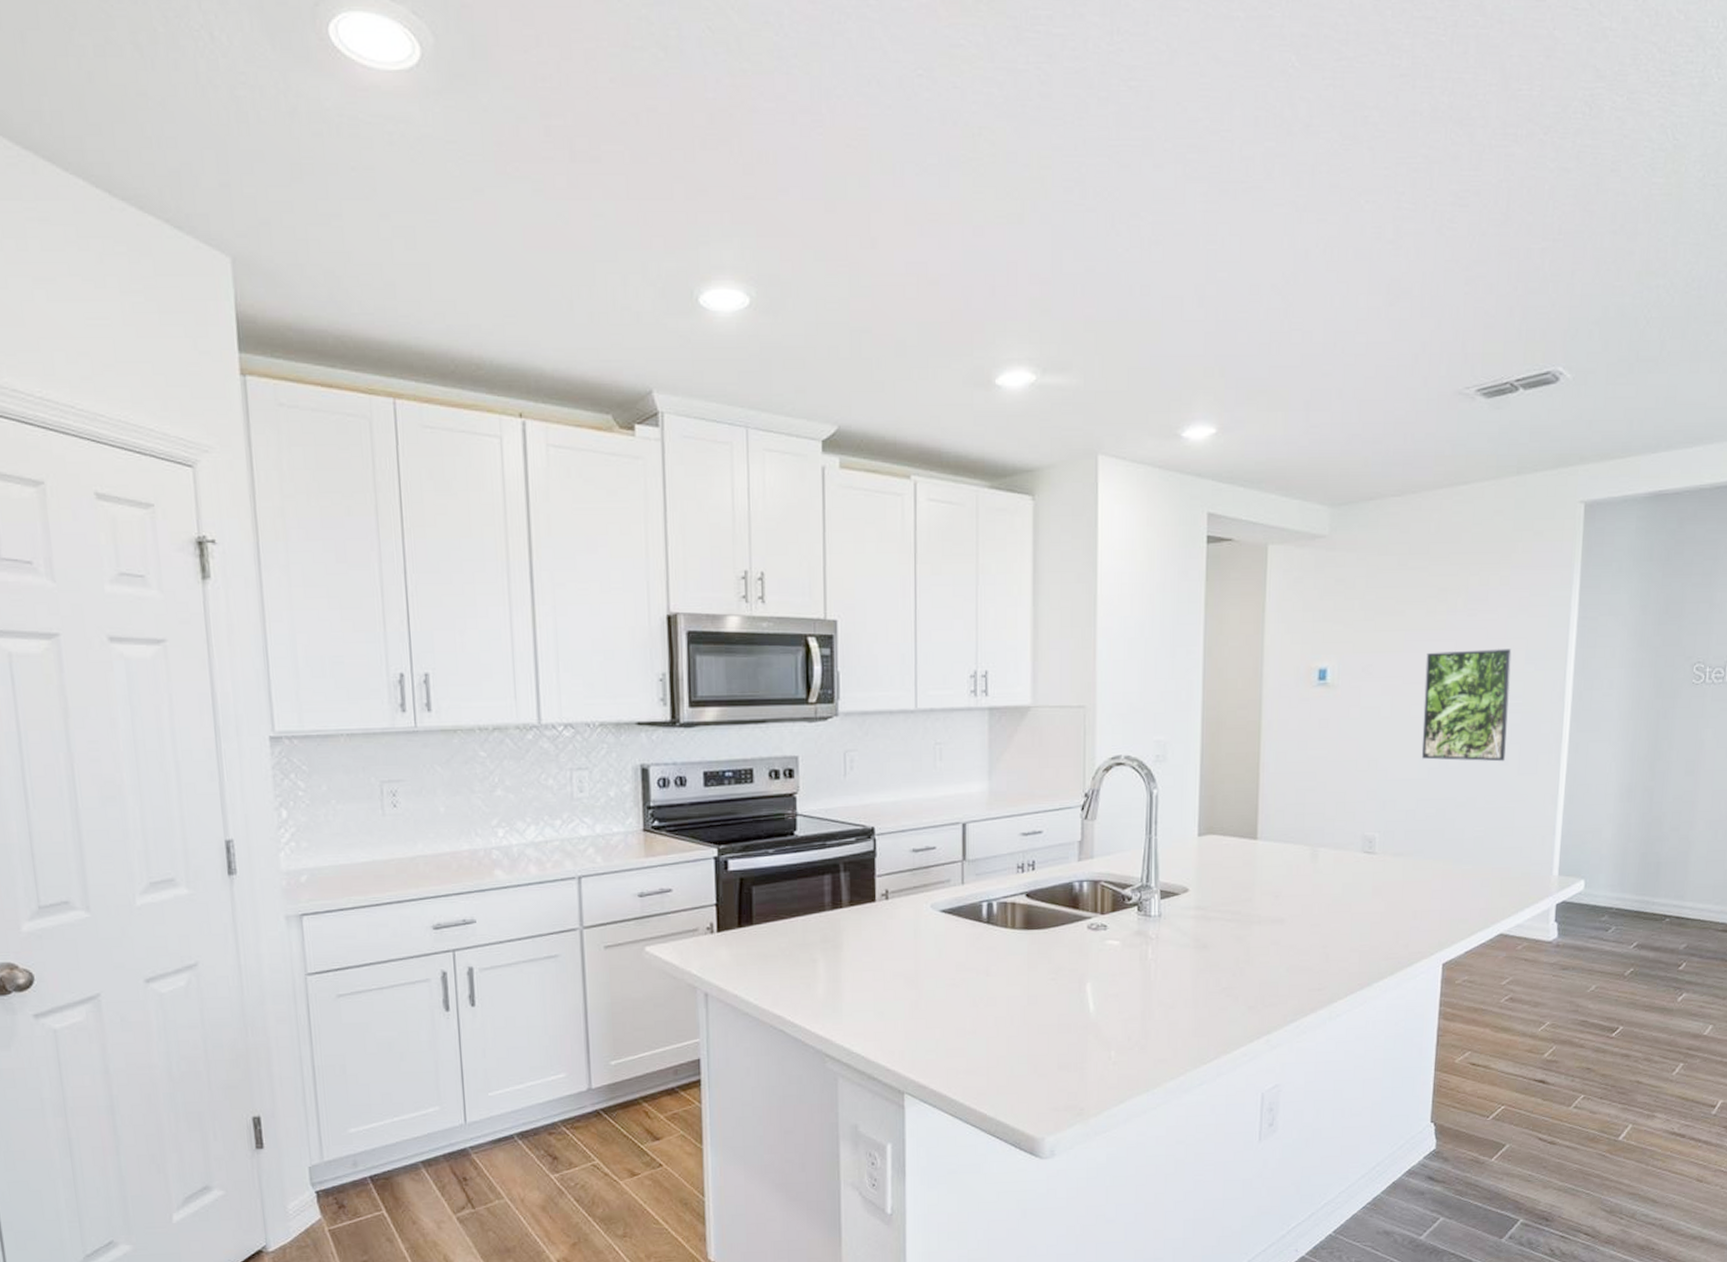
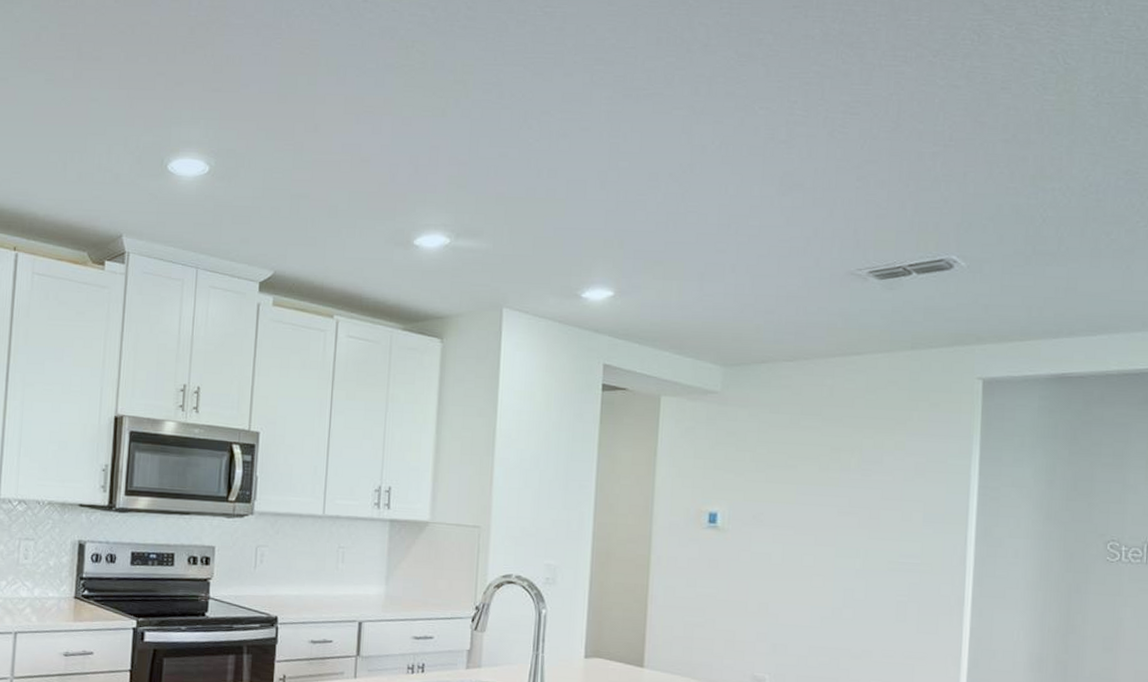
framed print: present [1421,649,1512,762] -> none [813,506,908,618]

